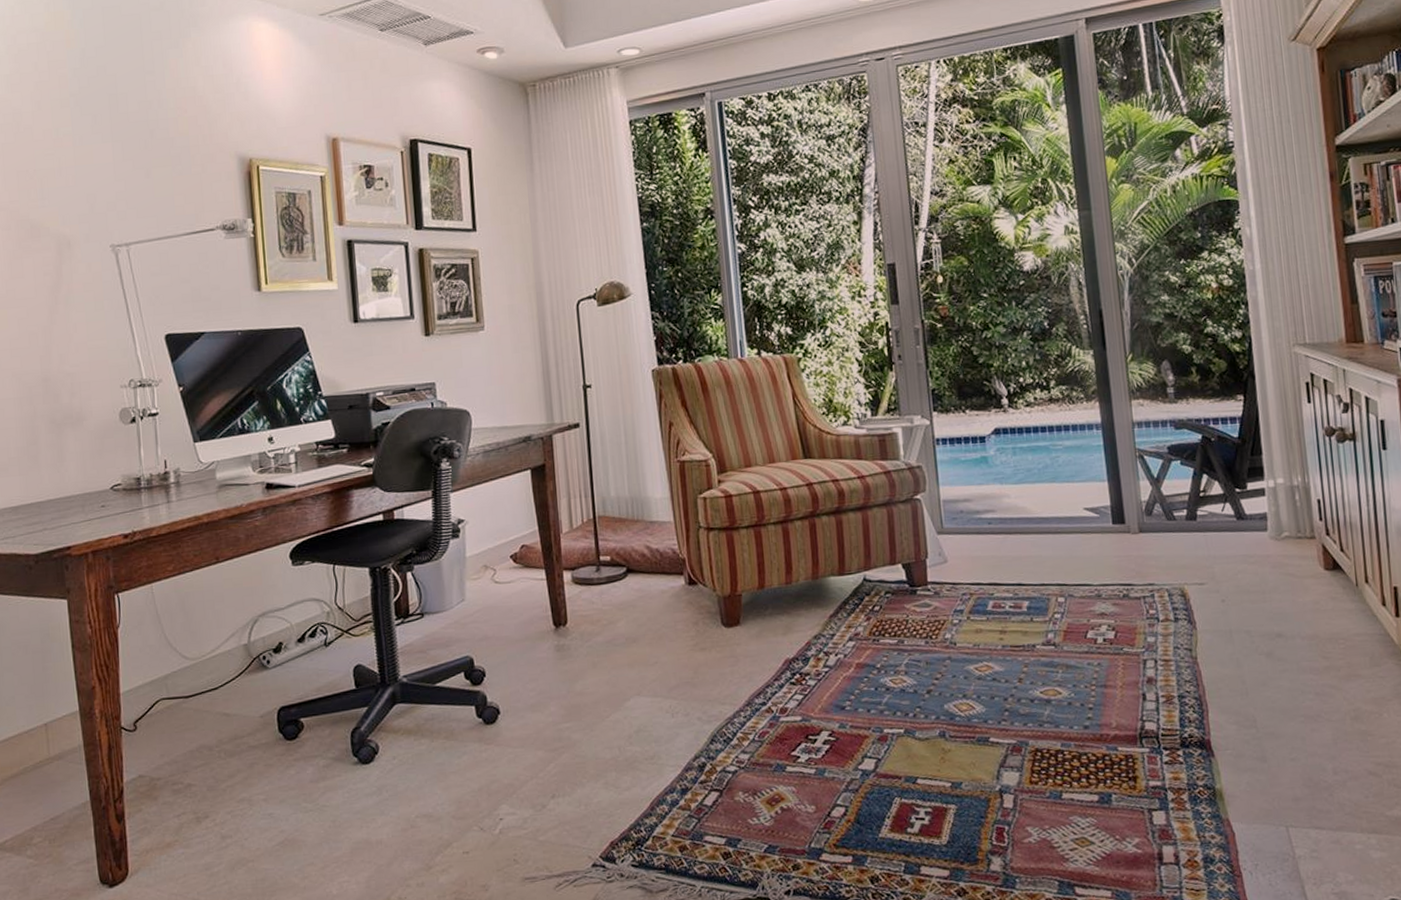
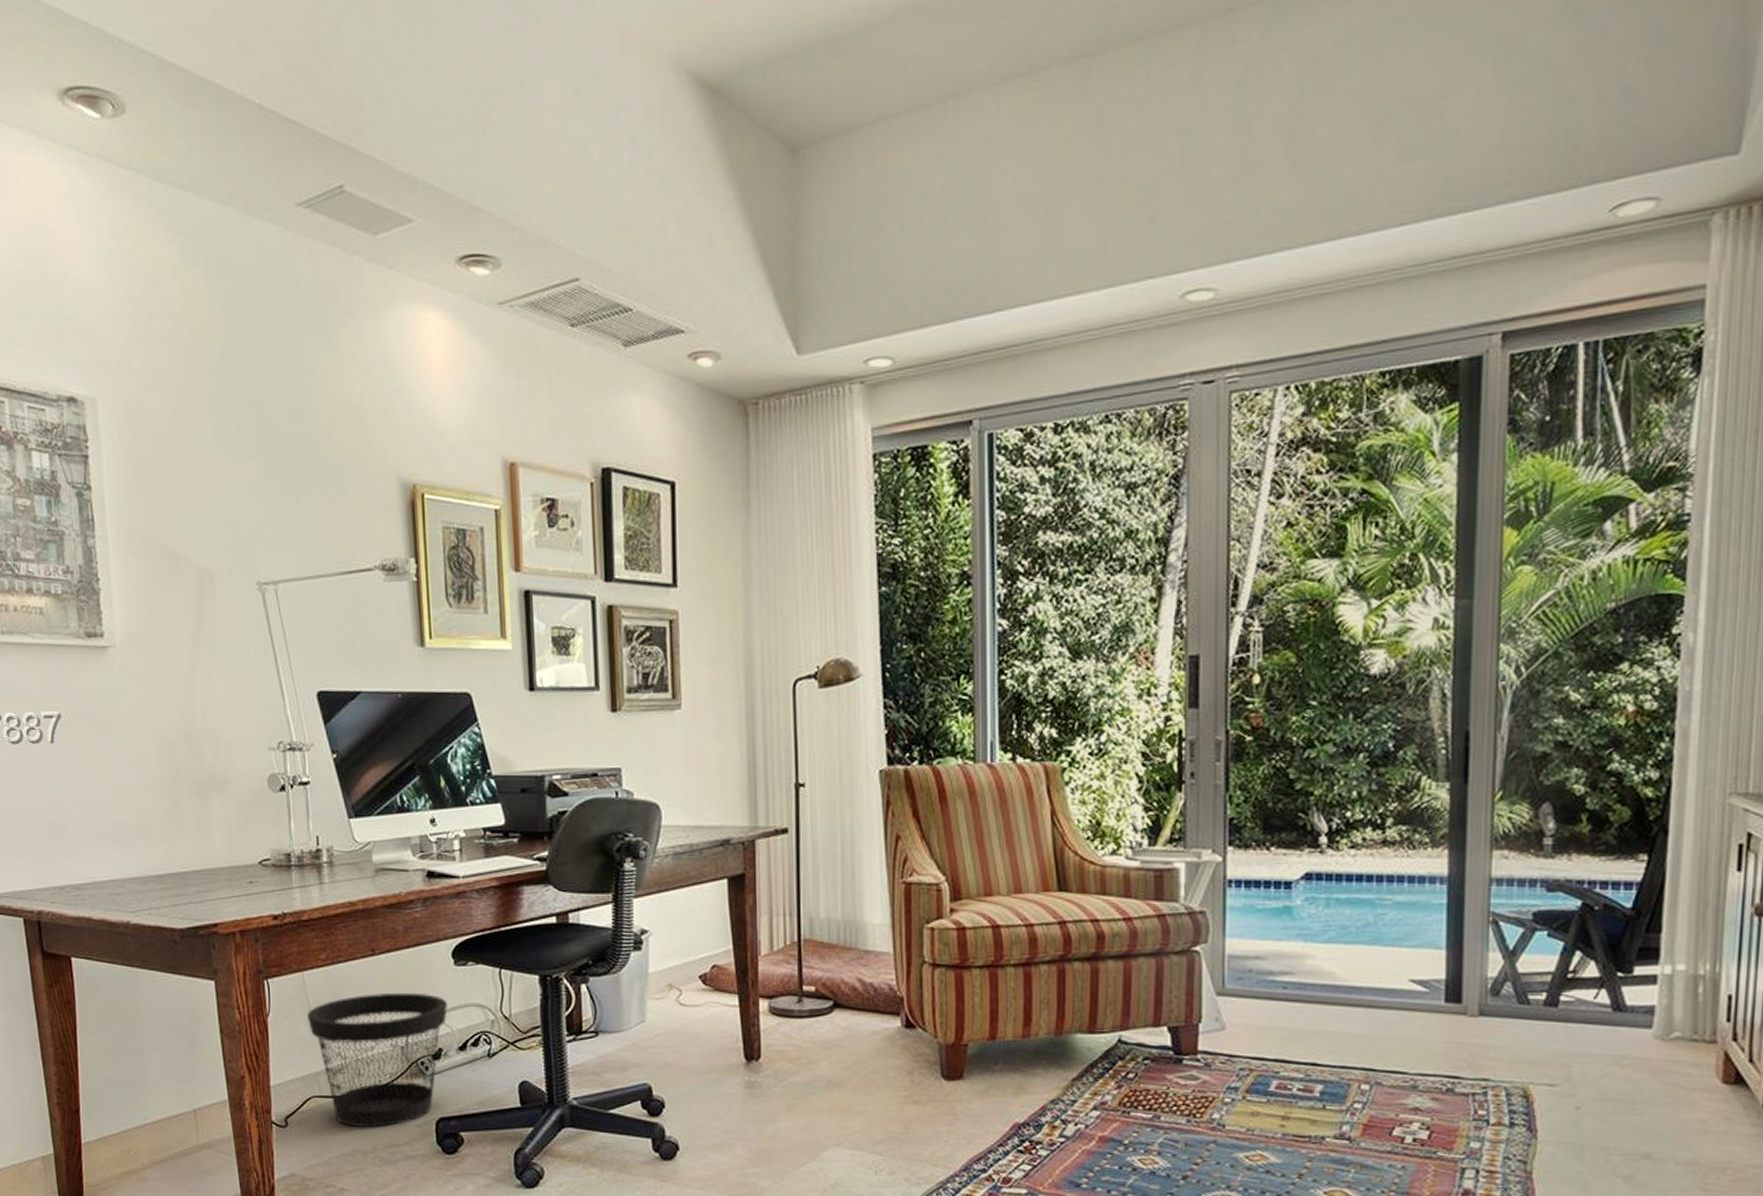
wastebasket: none [156,593,287,724] -> present [307,992,447,1127]

